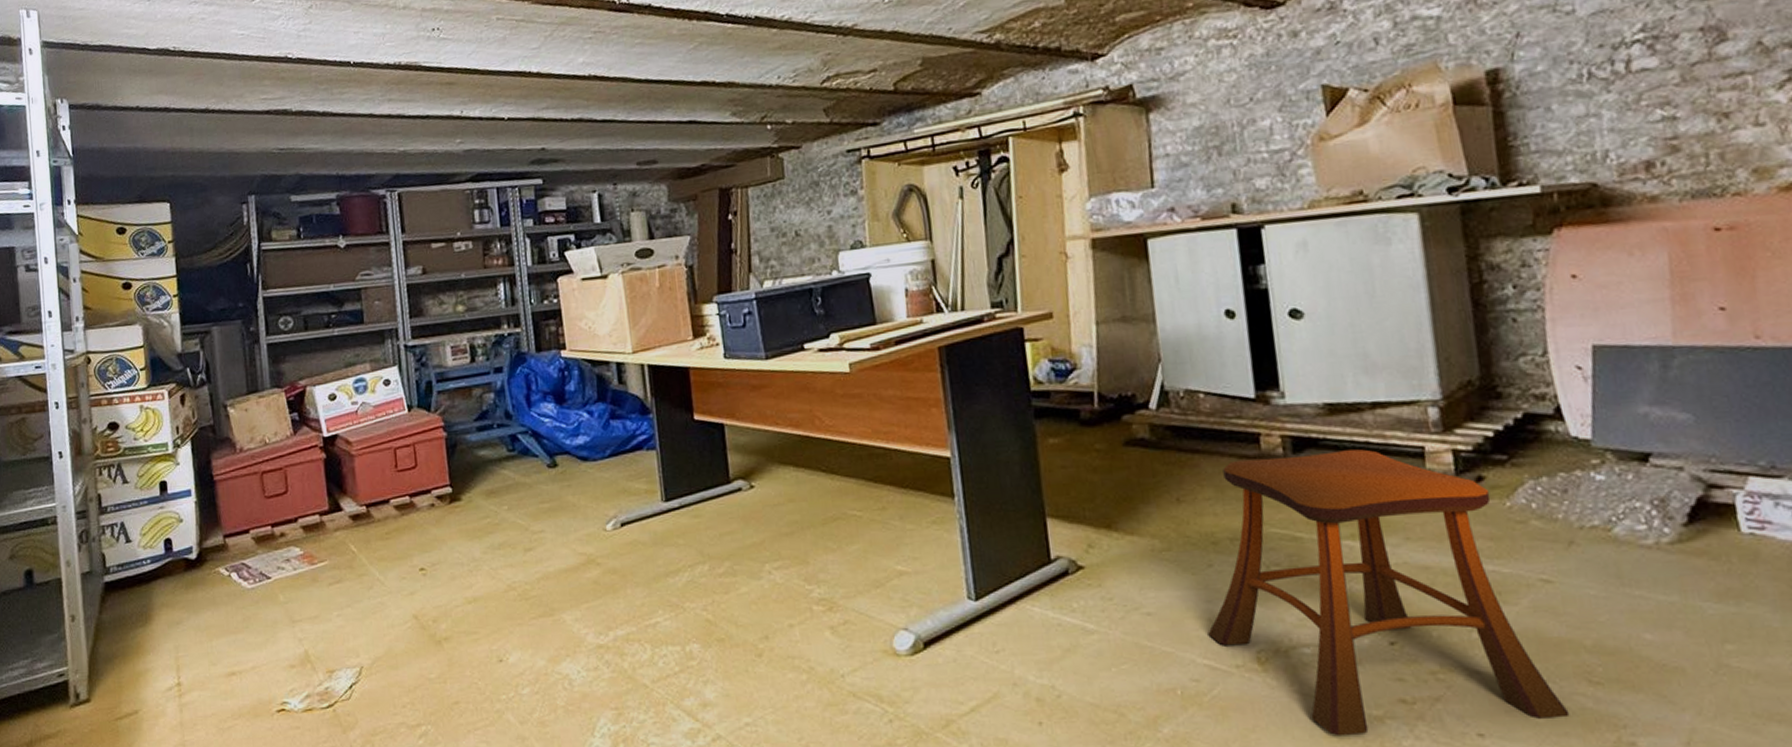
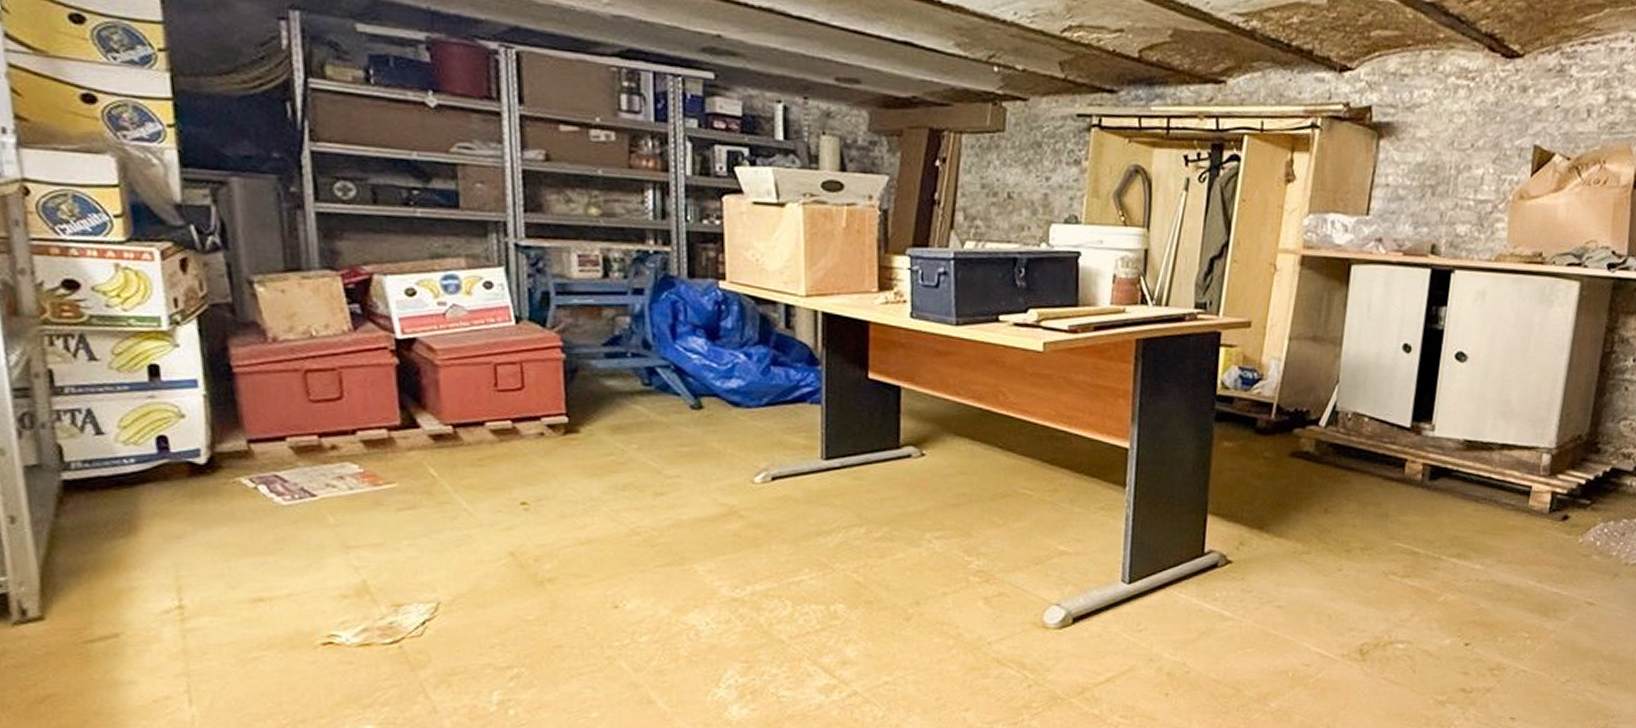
stool: present [1208,449,1570,737] -> none [1325,480,1579,715]

